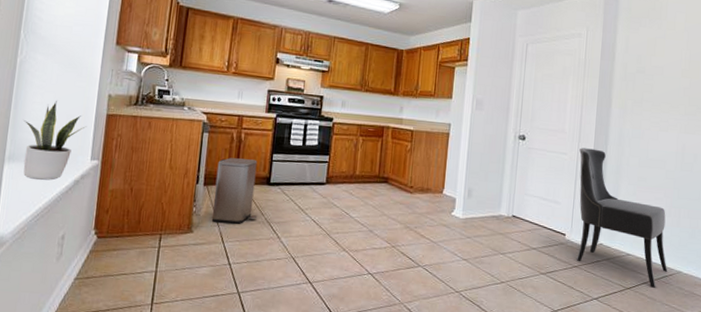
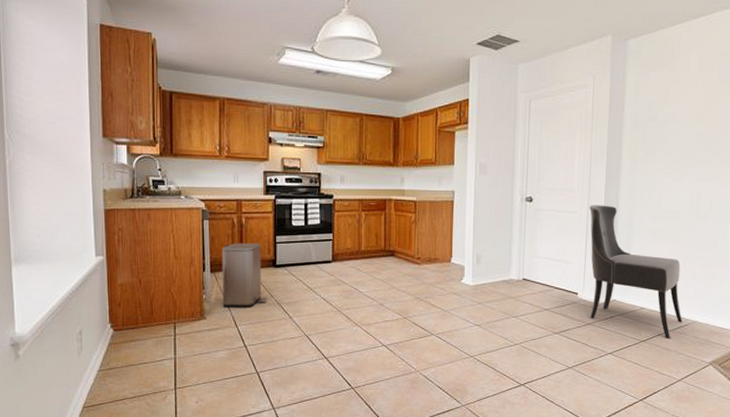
potted plant: present [23,101,87,181] -> none [23,200,87,280]

